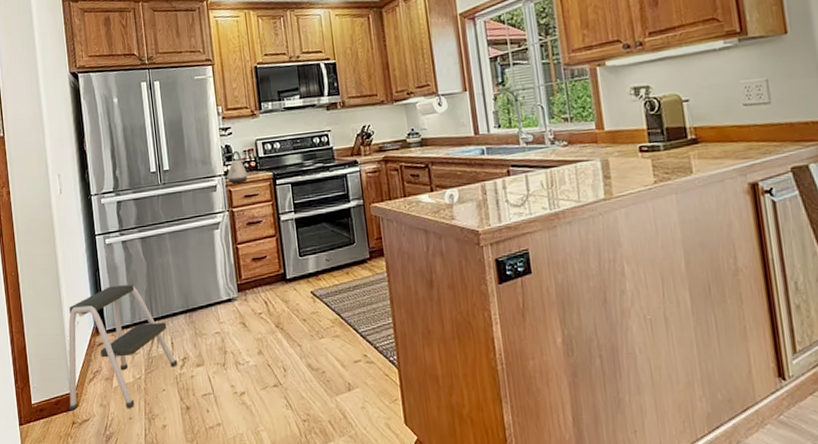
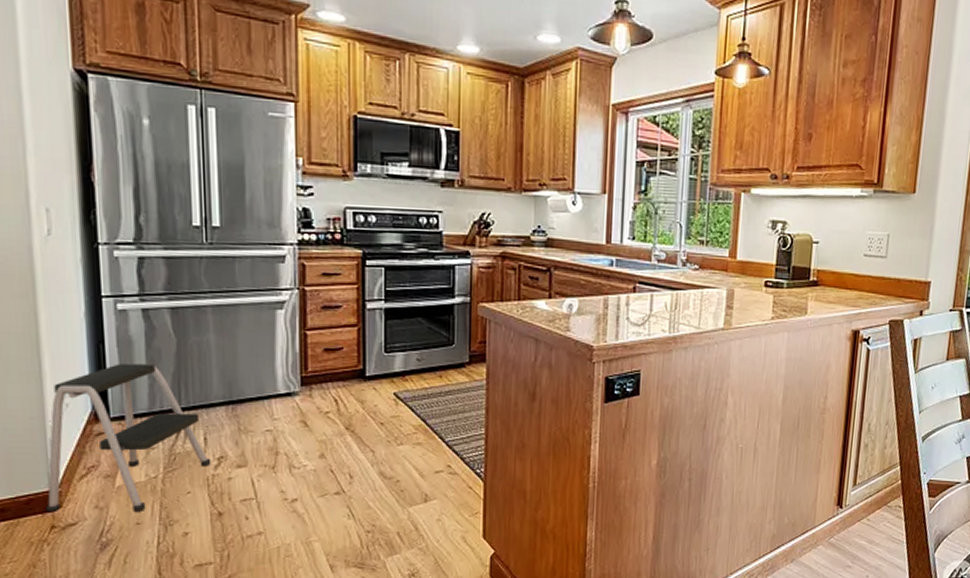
kettle: present [227,150,248,184] -> none [302,216,329,257]

